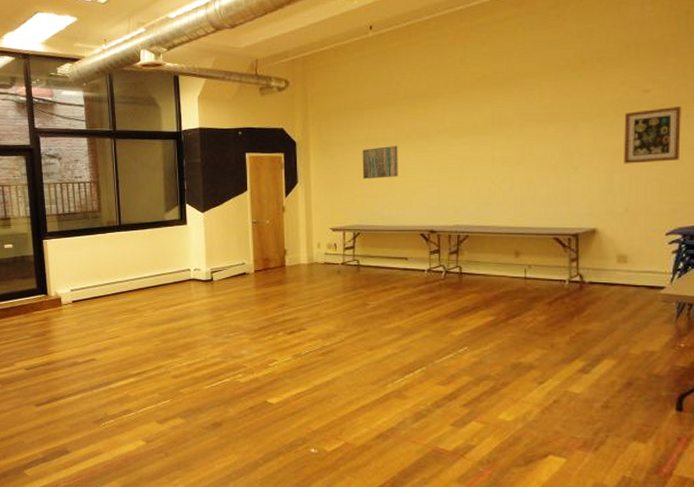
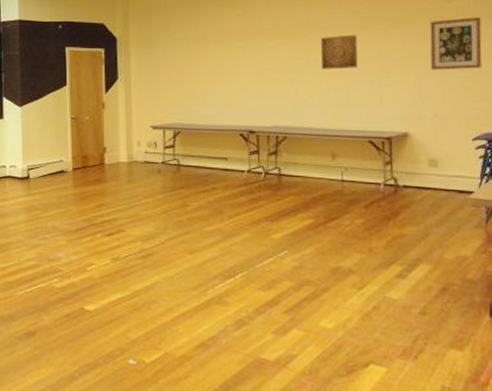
wall art: present [362,146,398,179] -> none [182,45,218,77]
wall art: none [505,130,545,167] -> present [320,34,358,69]

